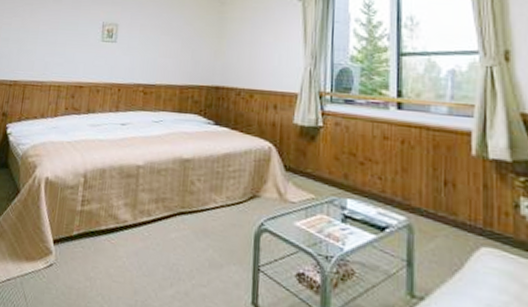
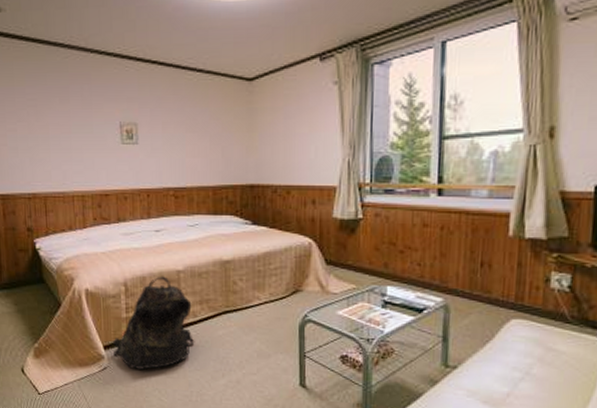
backpack: none [62,169,148,271] -> present [112,276,195,370]

